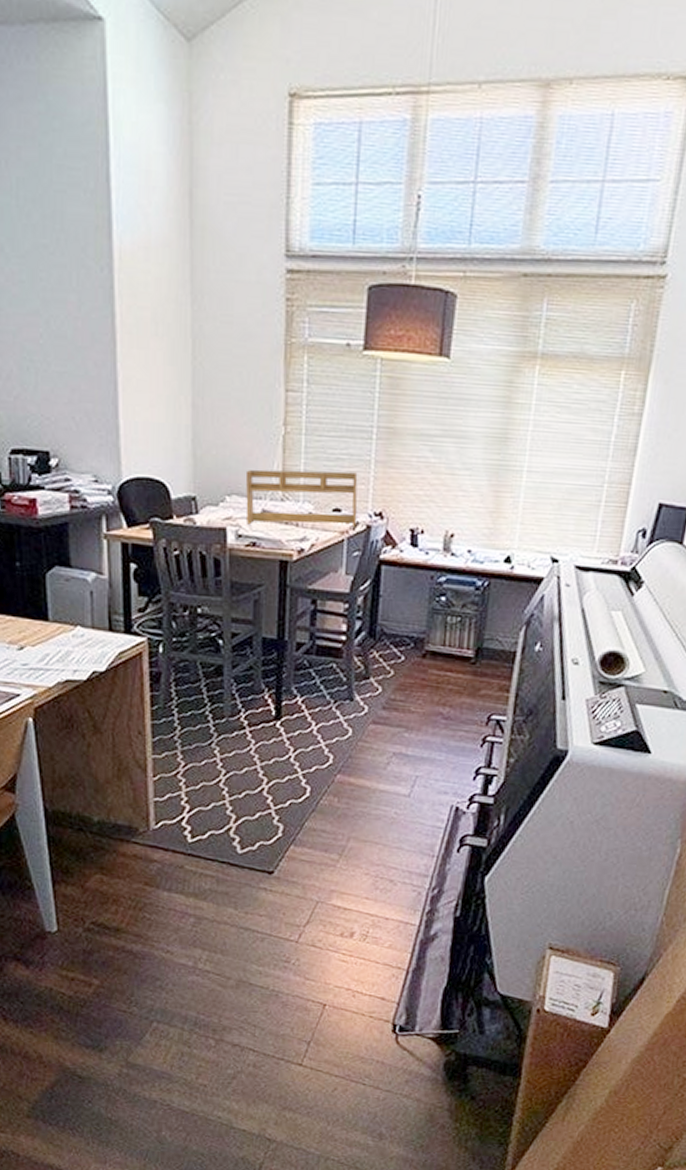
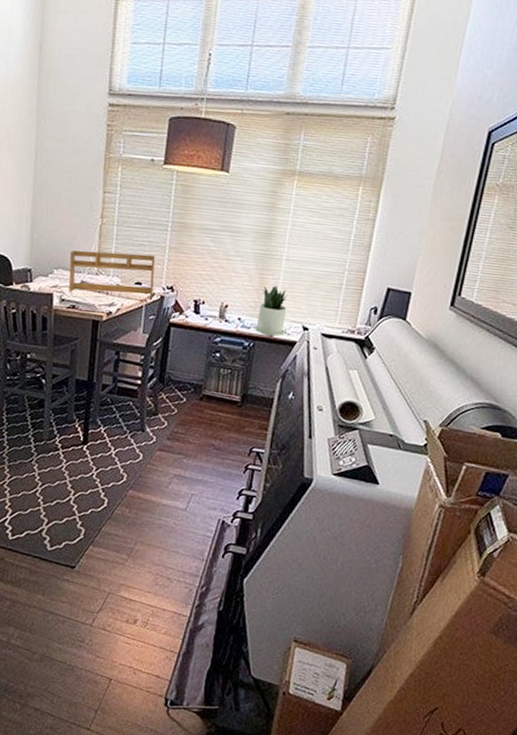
planter: none [487,505,530,572] -> present [253,285,287,337]

